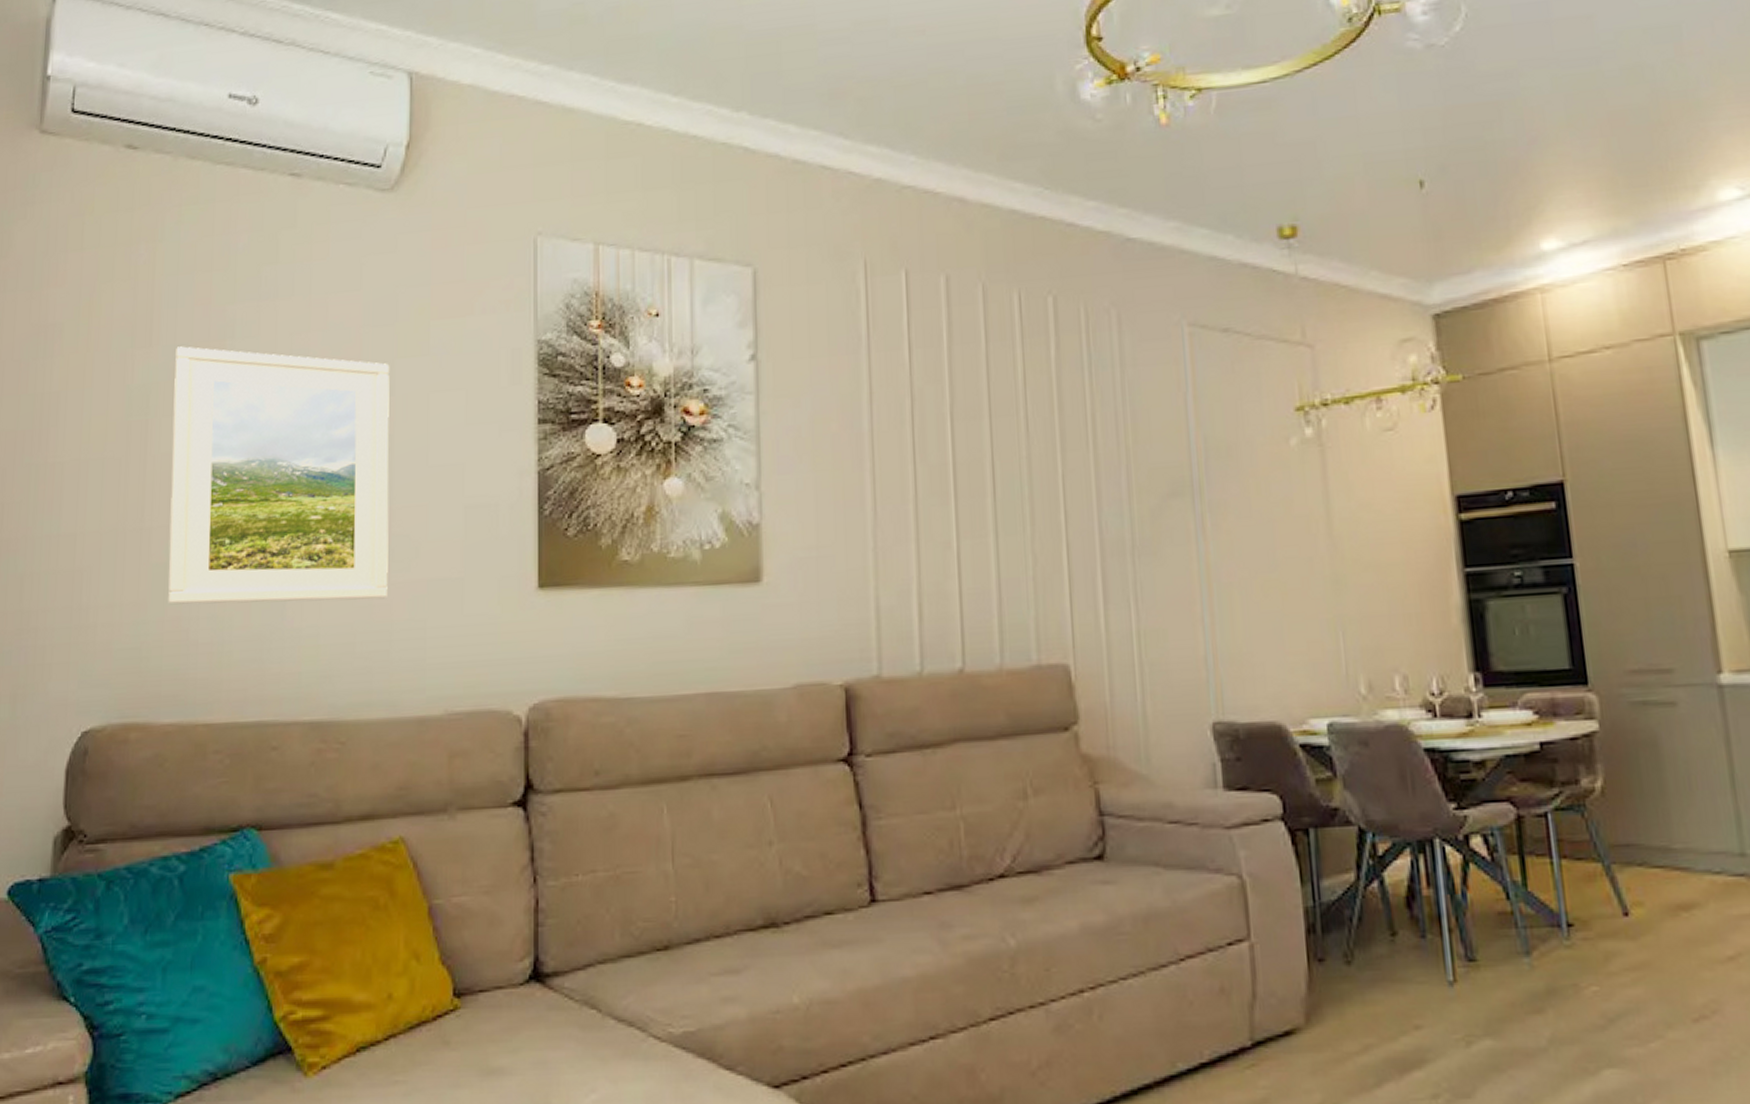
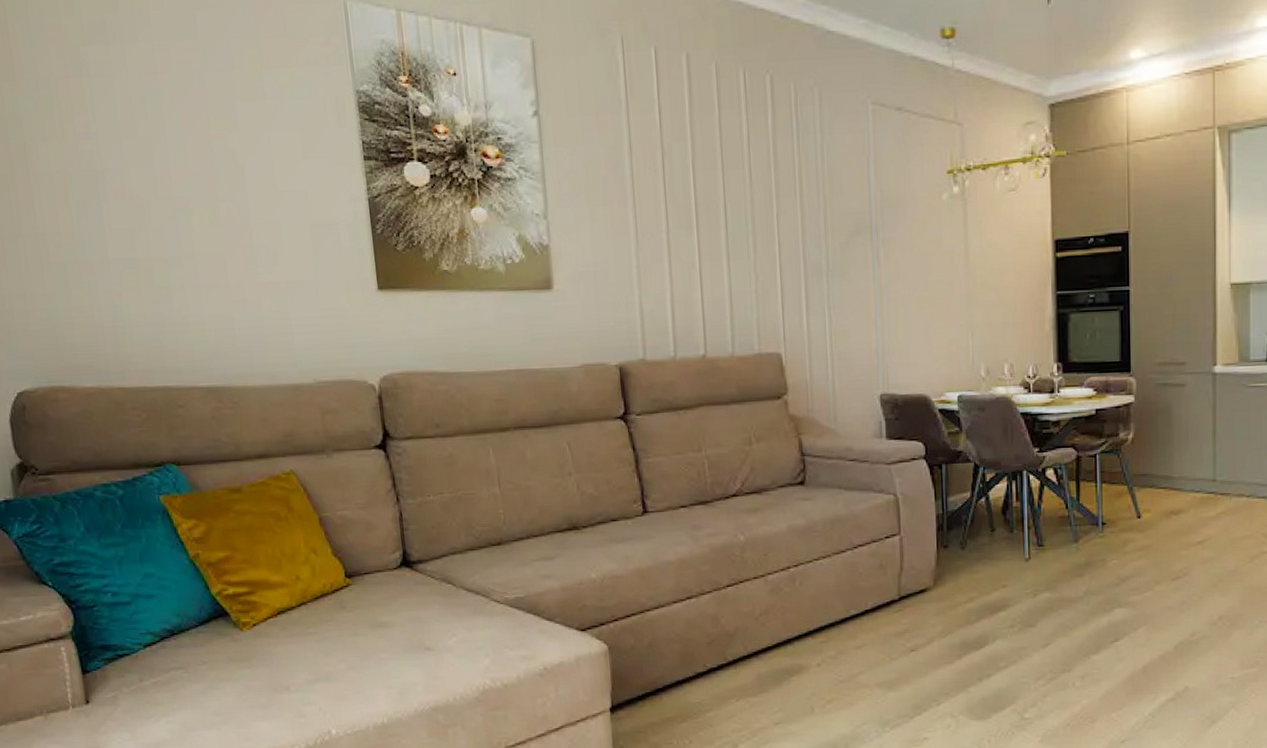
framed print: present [168,346,390,605] -> none [38,81,256,296]

